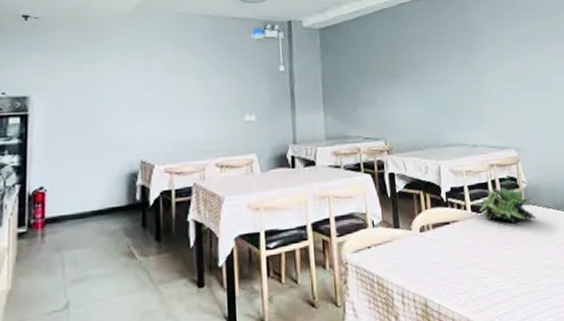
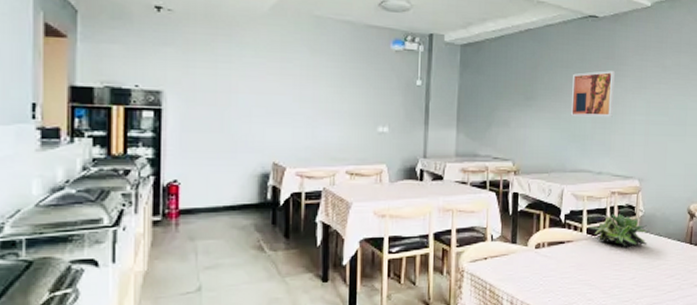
wall art: none [432,41,478,90] -> present [570,70,616,117]

